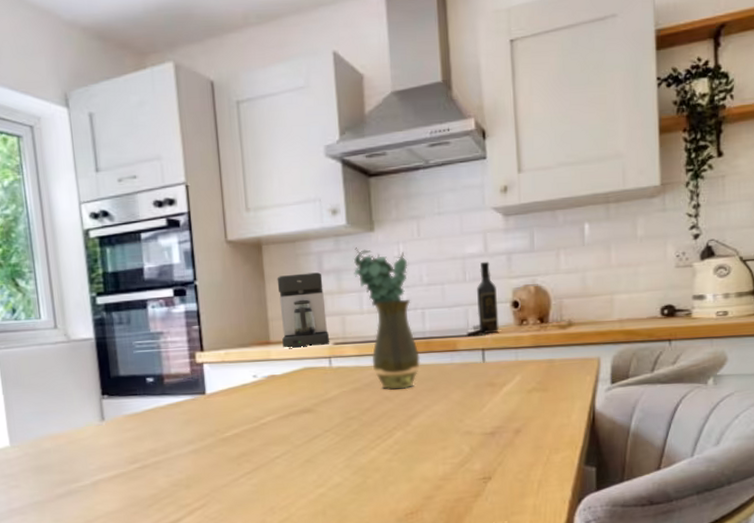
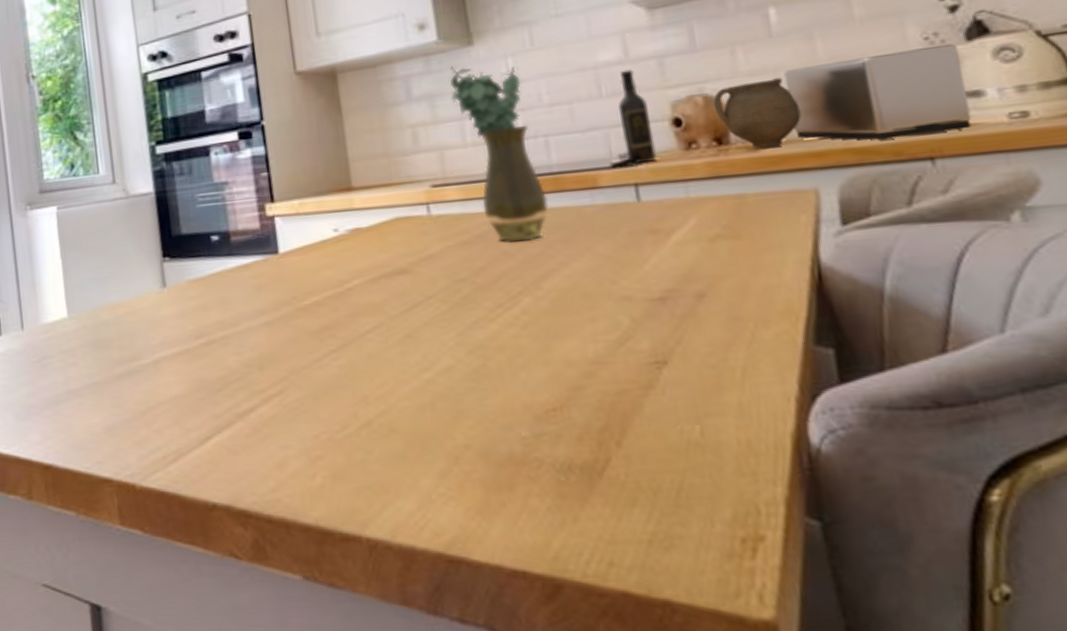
coffee maker: present [277,272,330,348] -> none [356,100,427,195]
pottery: none [541,276,596,327] -> present [713,78,802,149]
toaster: none [589,261,696,327] -> present [784,43,972,141]

